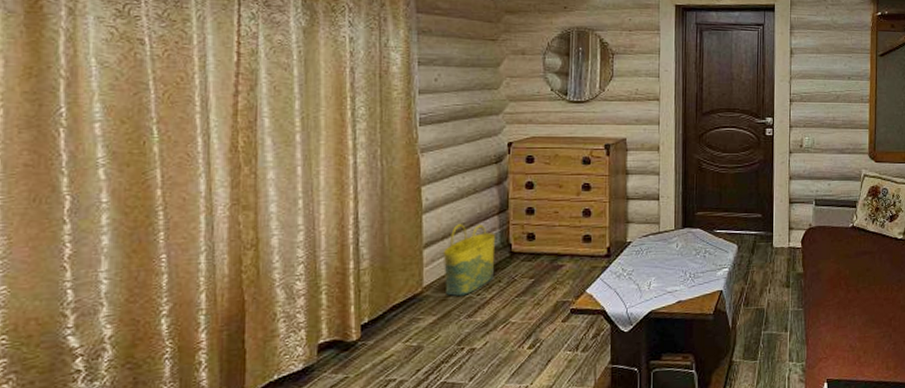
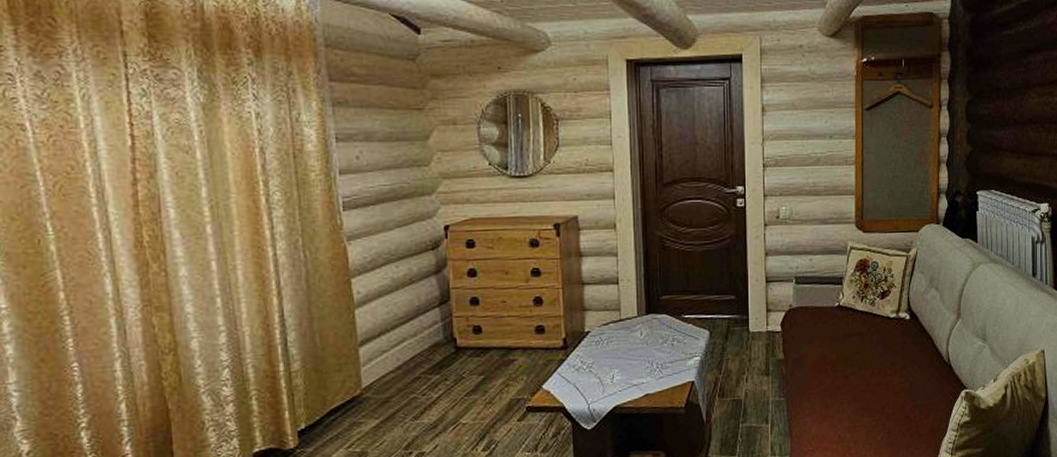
tote bag: present [443,224,496,296] -> none [381,318,440,397]

